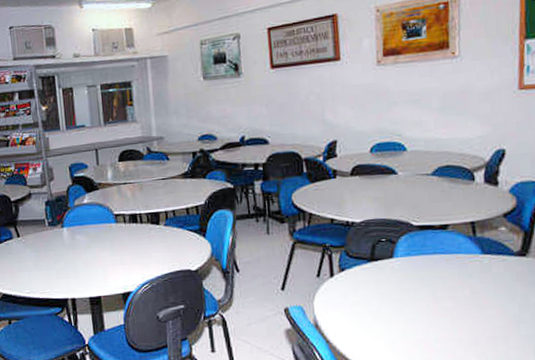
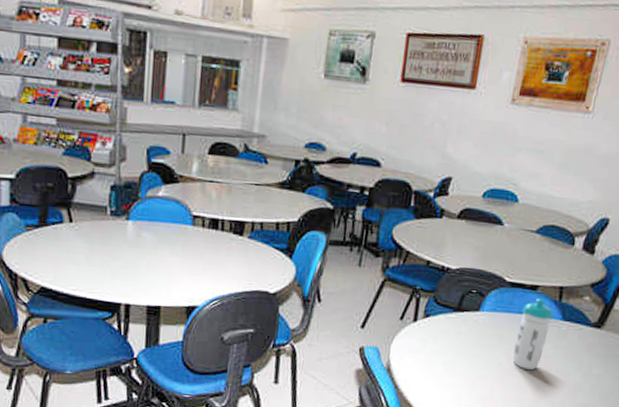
water bottle: none [437,237,470,308] -> present [512,299,553,370]

